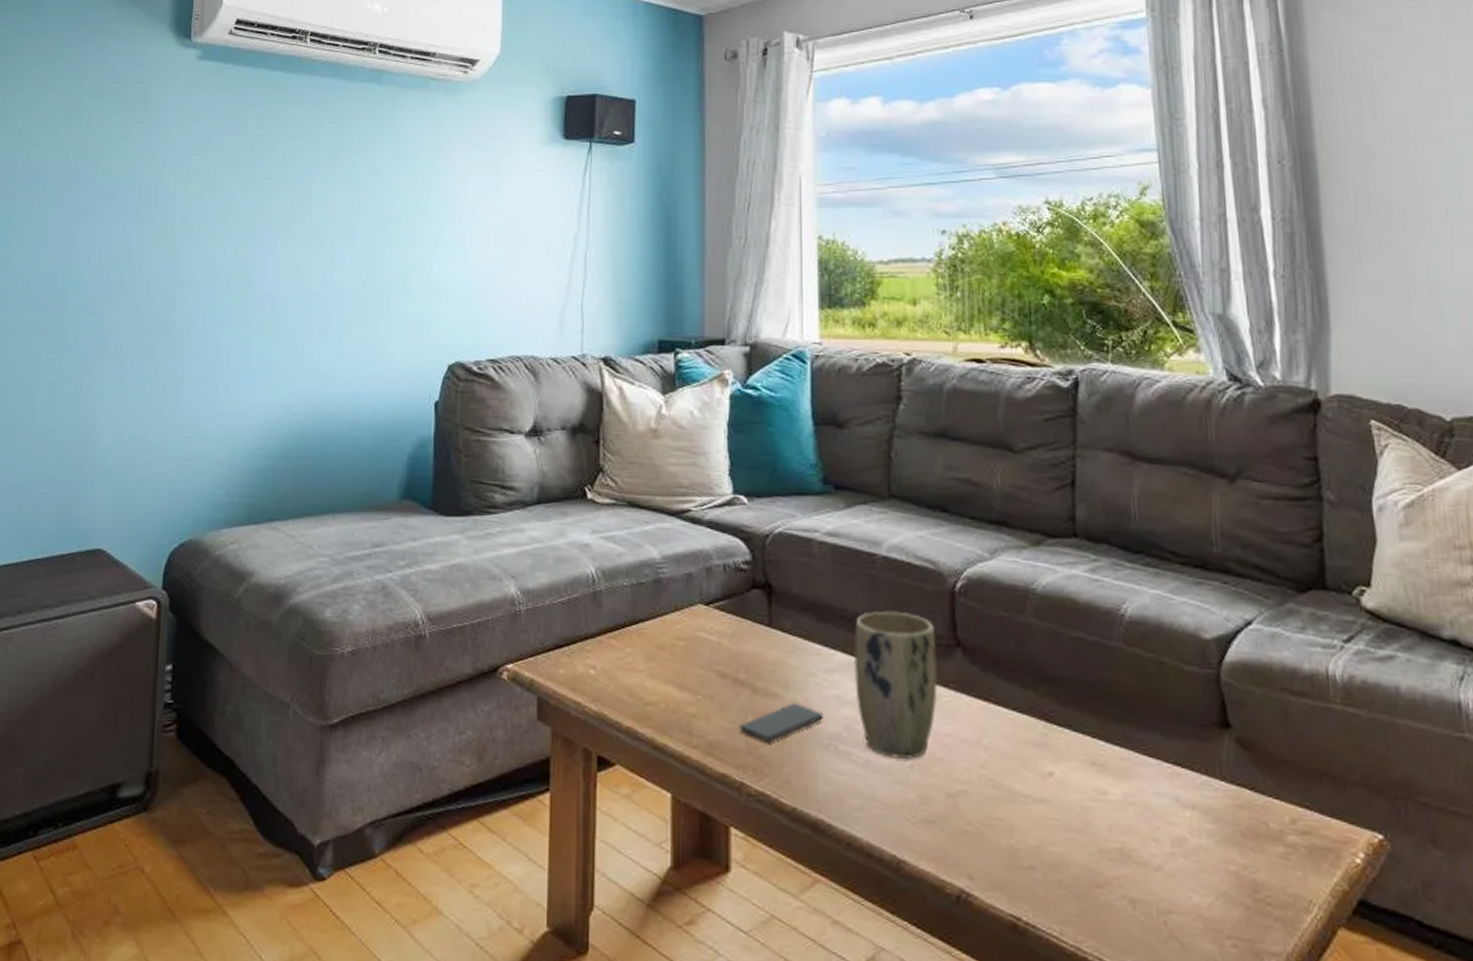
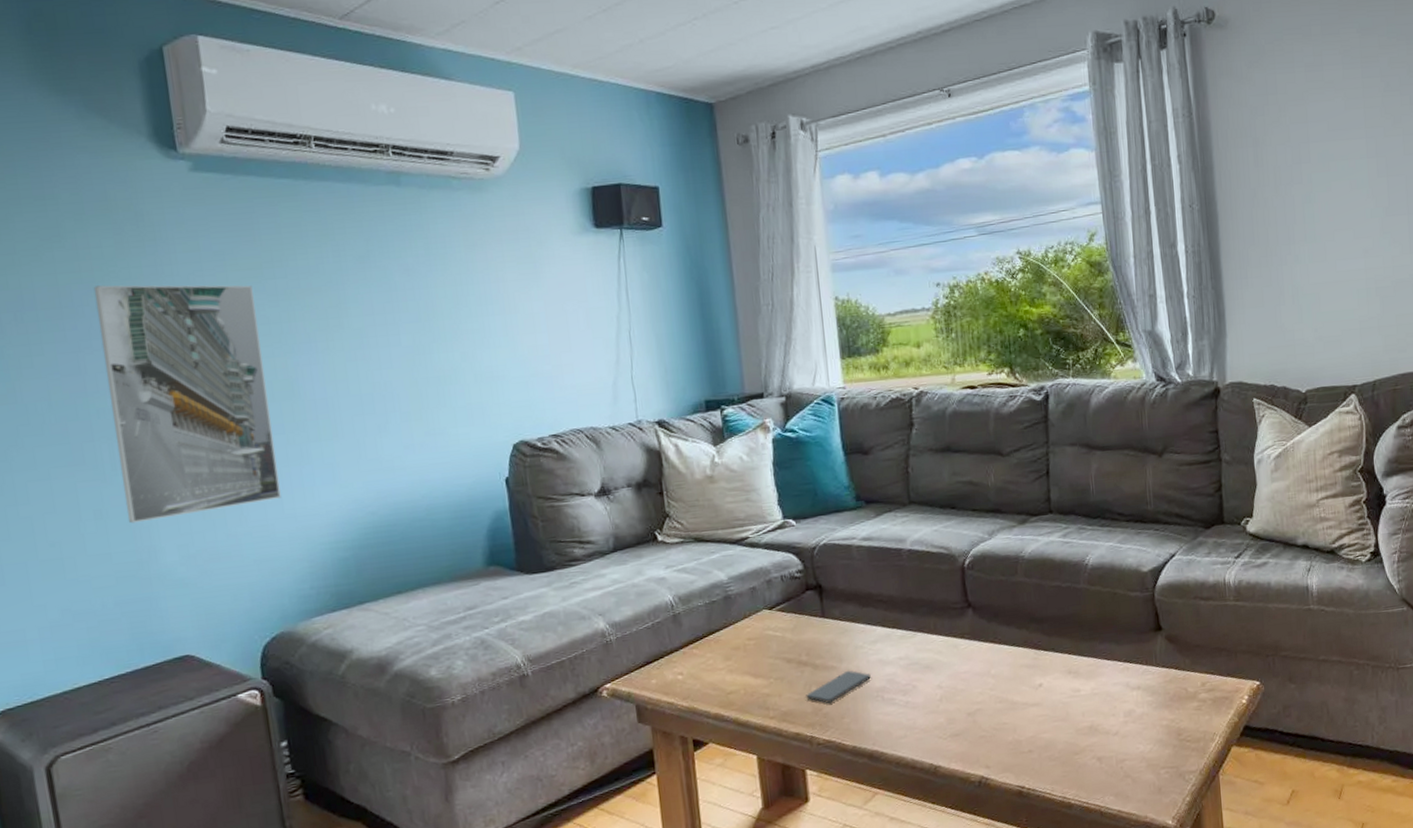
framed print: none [77,162,230,401] -> present [93,285,281,524]
plant pot: present [853,611,938,759] -> none [890,588,956,697]

